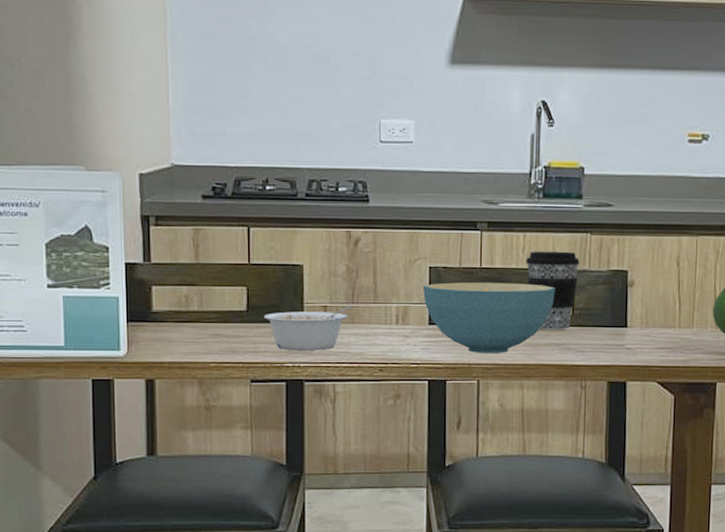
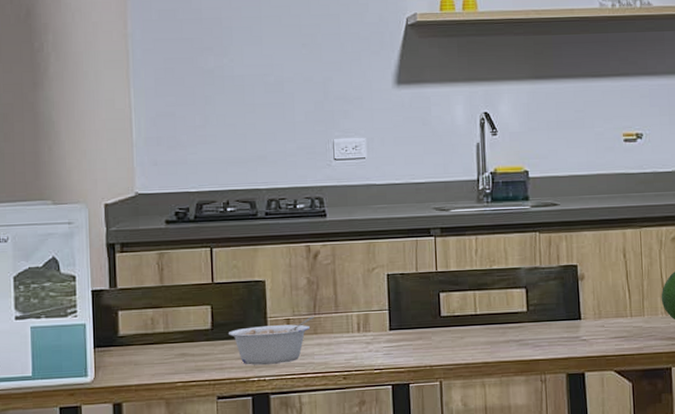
cereal bowl: present [423,282,555,353] -> none [382,284,510,355]
coffee cup: present [526,251,580,330] -> none [479,251,531,327]

